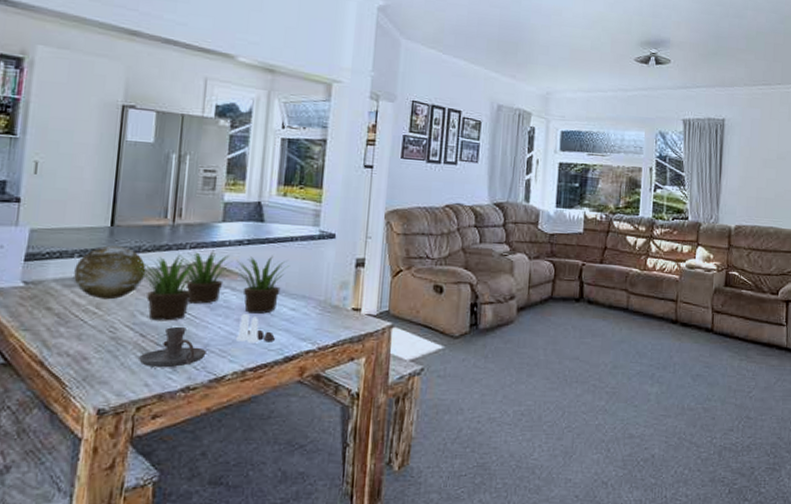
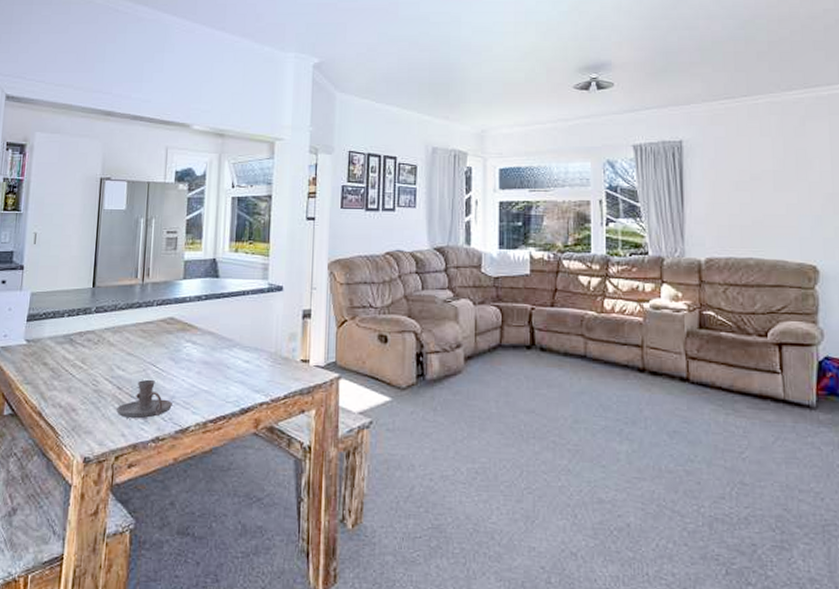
decorative orb: present [74,245,146,300] -> none [64,305,121,355]
plant: present [130,250,290,321] -> none [109,306,243,375]
salt and pepper shaker set: present [235,313,276,343] -> none [197,366,233,395]

